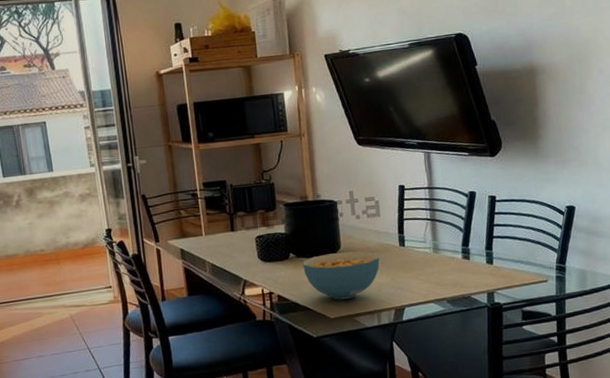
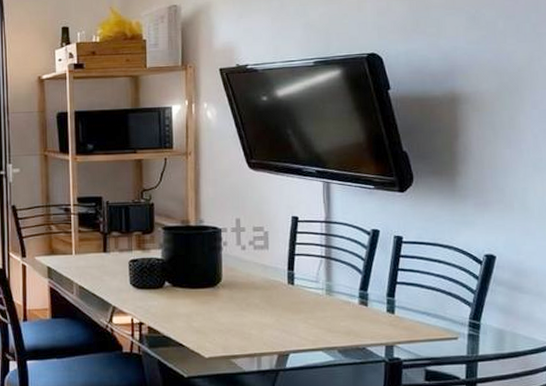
cereal bowl: present [303,251,380,300] -> none [178,285,264,338]

